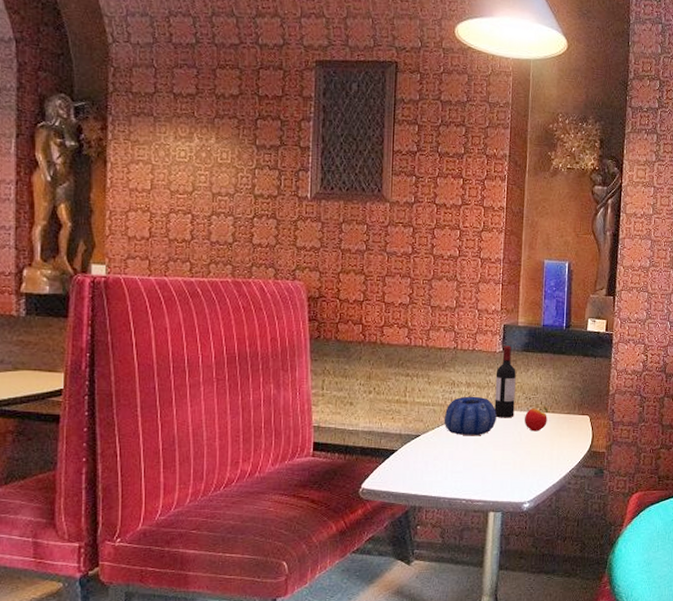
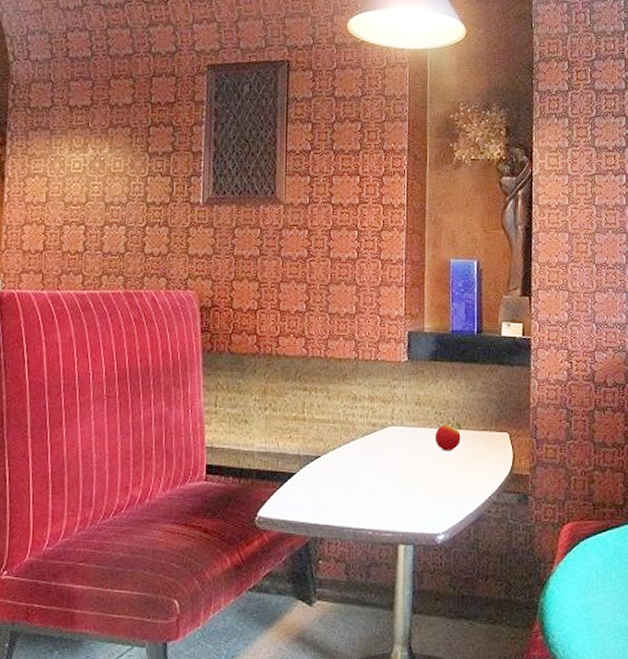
decorative bowl: present [444,396,497,436] -> none [345,411,403,457]
wine bottle: present [494,345,516,418] -> none [401,354,424,436]

